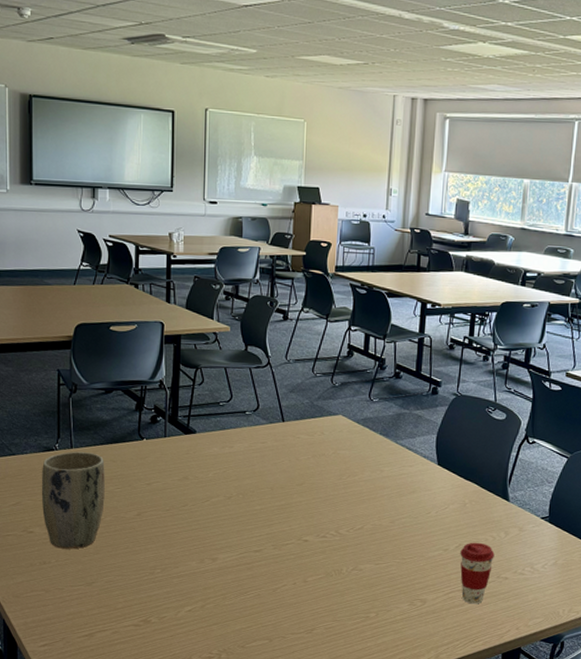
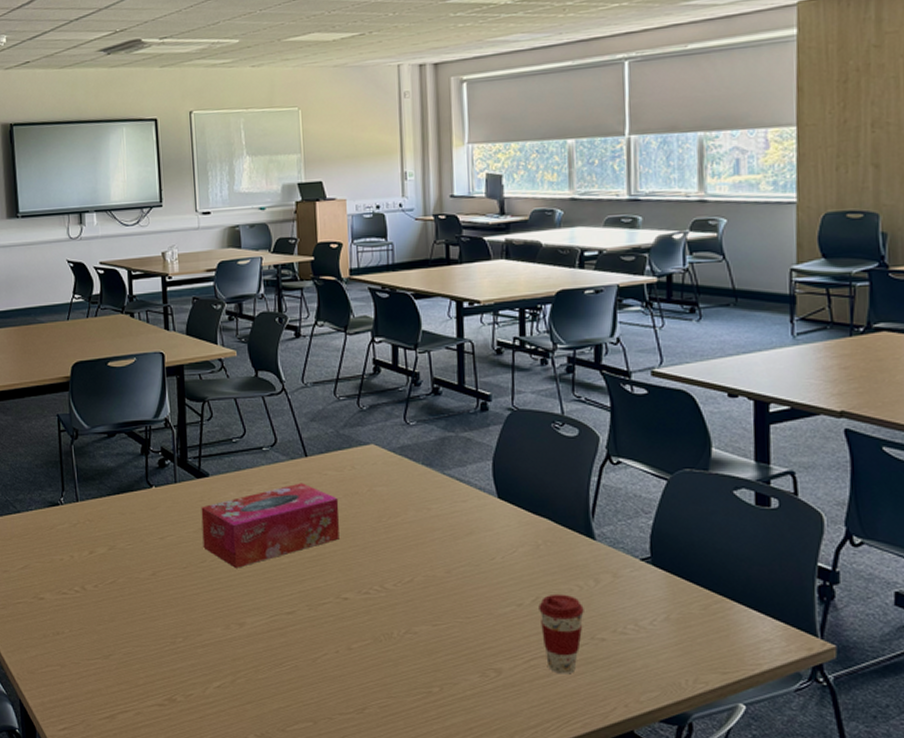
plant pot: present [41,451,105,549] -> none [48,505,116,617]
tissue box: none [186,443,308,512] -> present [201,483,340,568]

